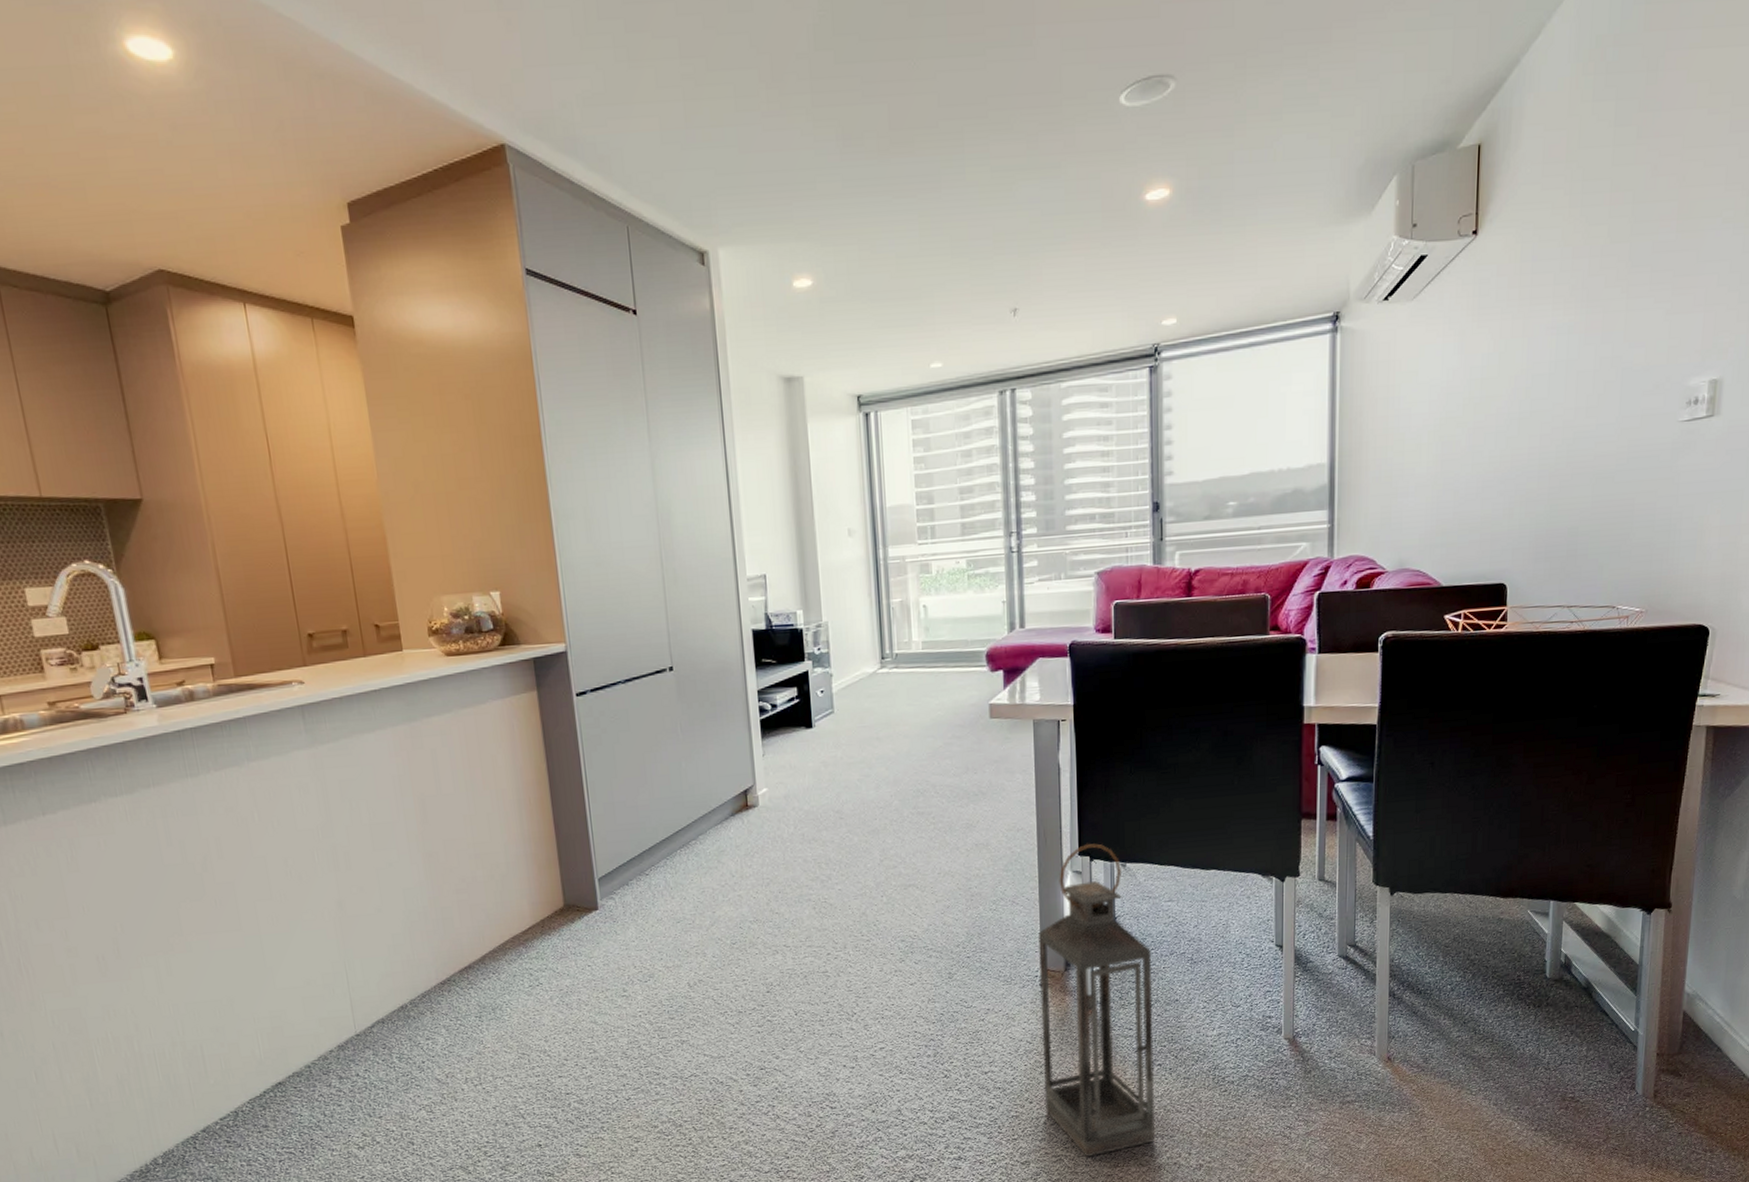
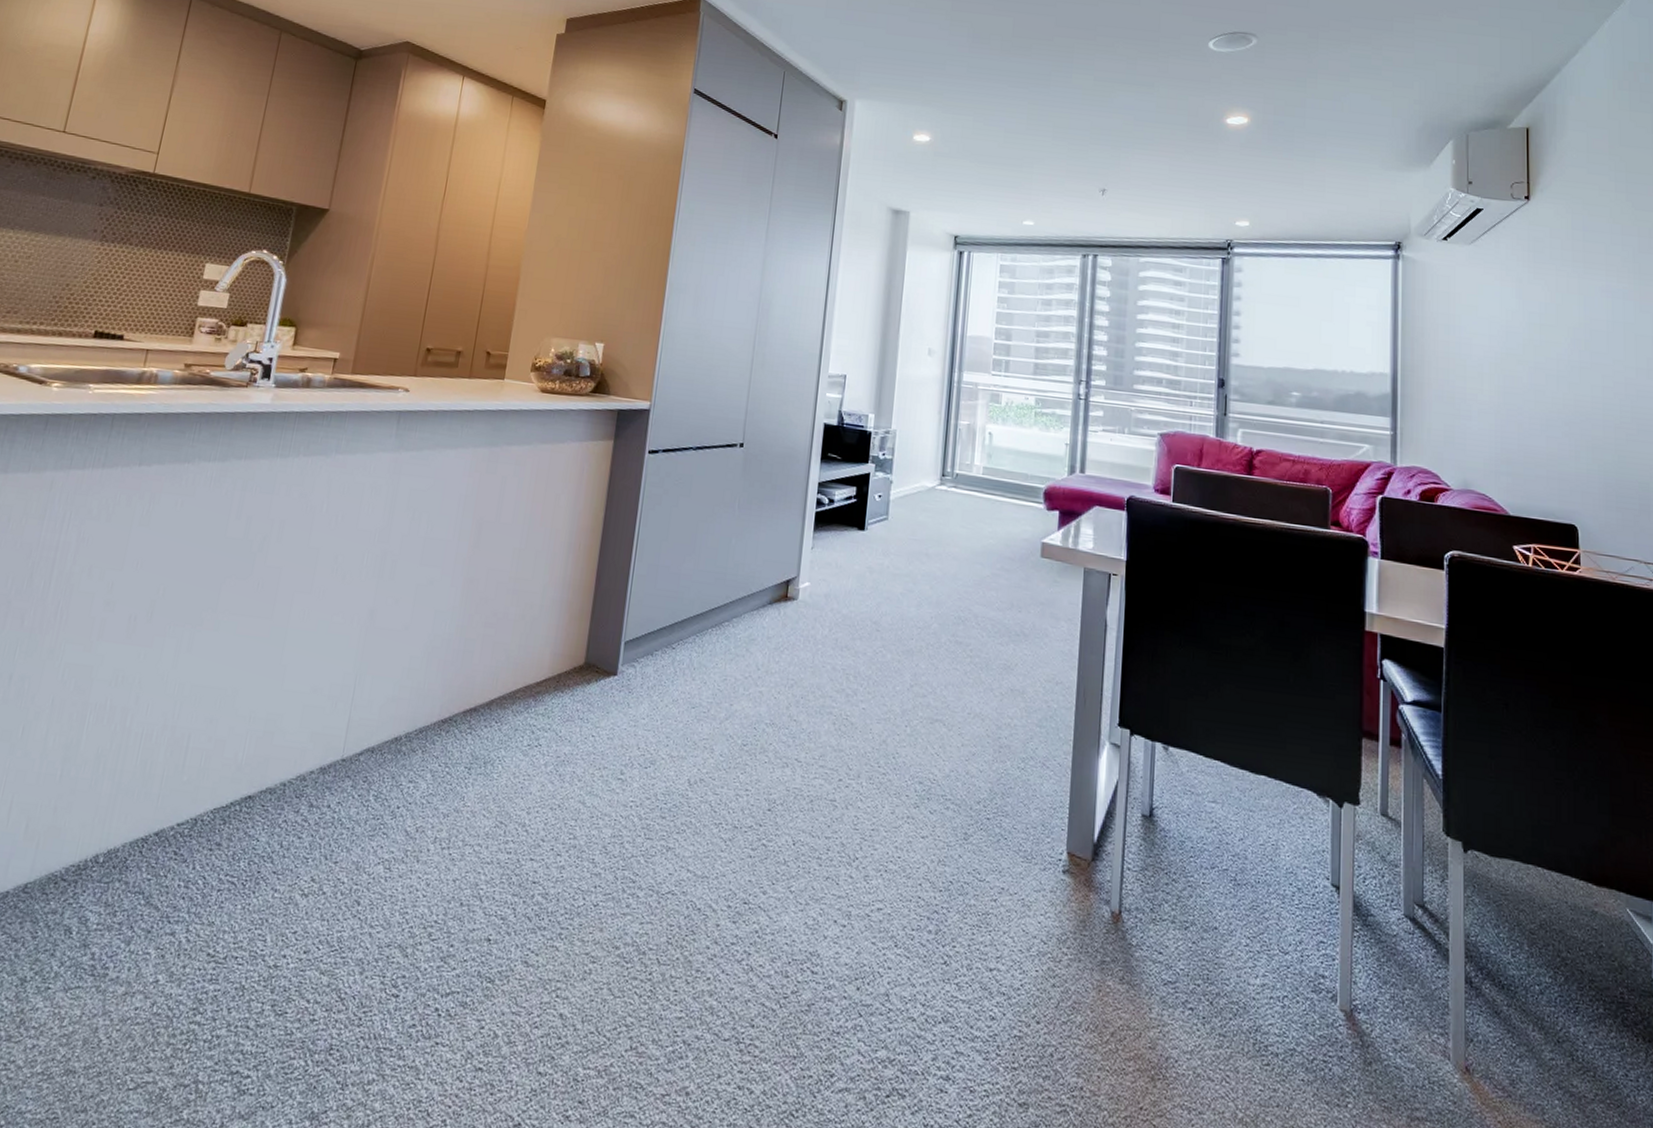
lantern: present [1038,843,1155,1158] -> none [1053,714,1189,1117]

